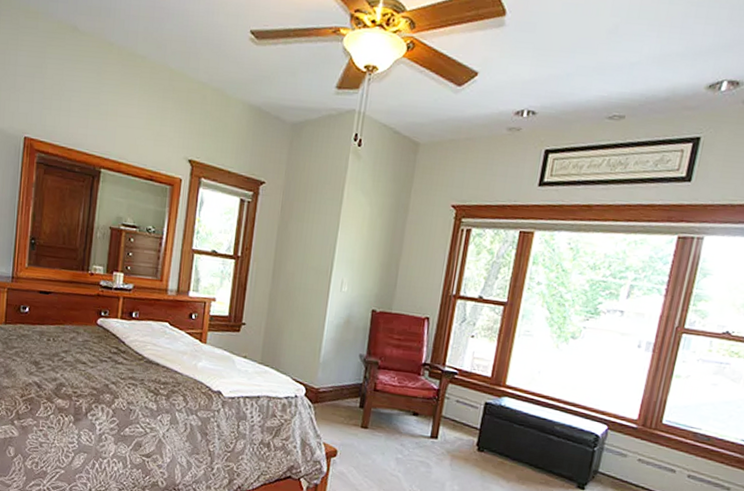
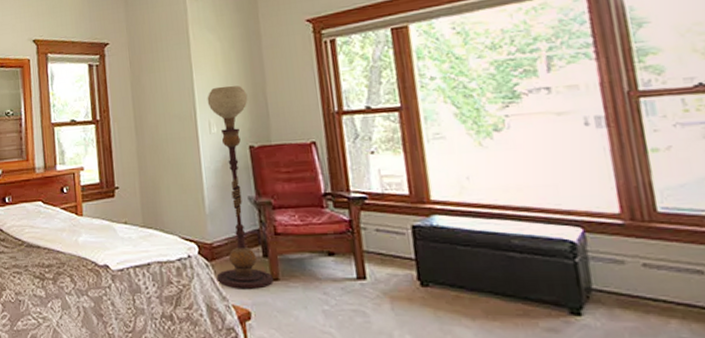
floor lamp: none [315,249,383,433] -> present [207,85,273,289]

